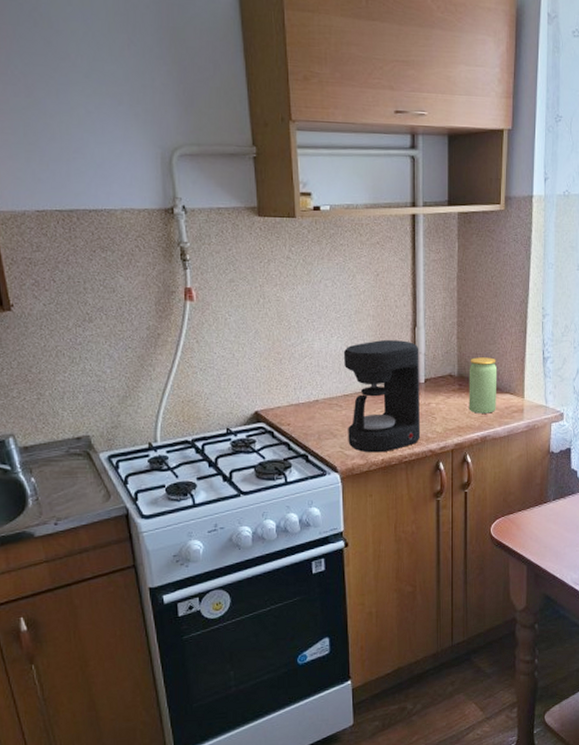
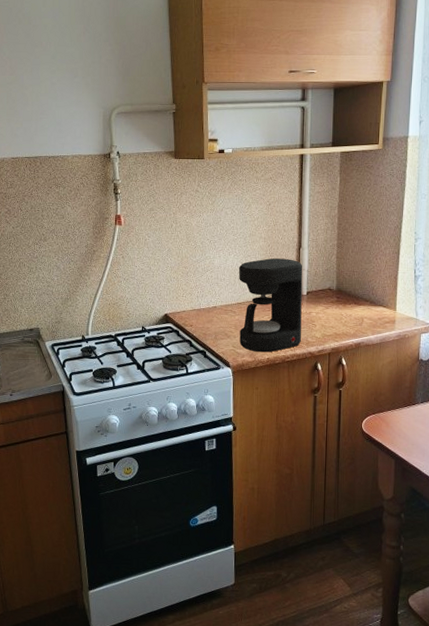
jar: present [468,357,498,414] -> none [345,274,372,323]

